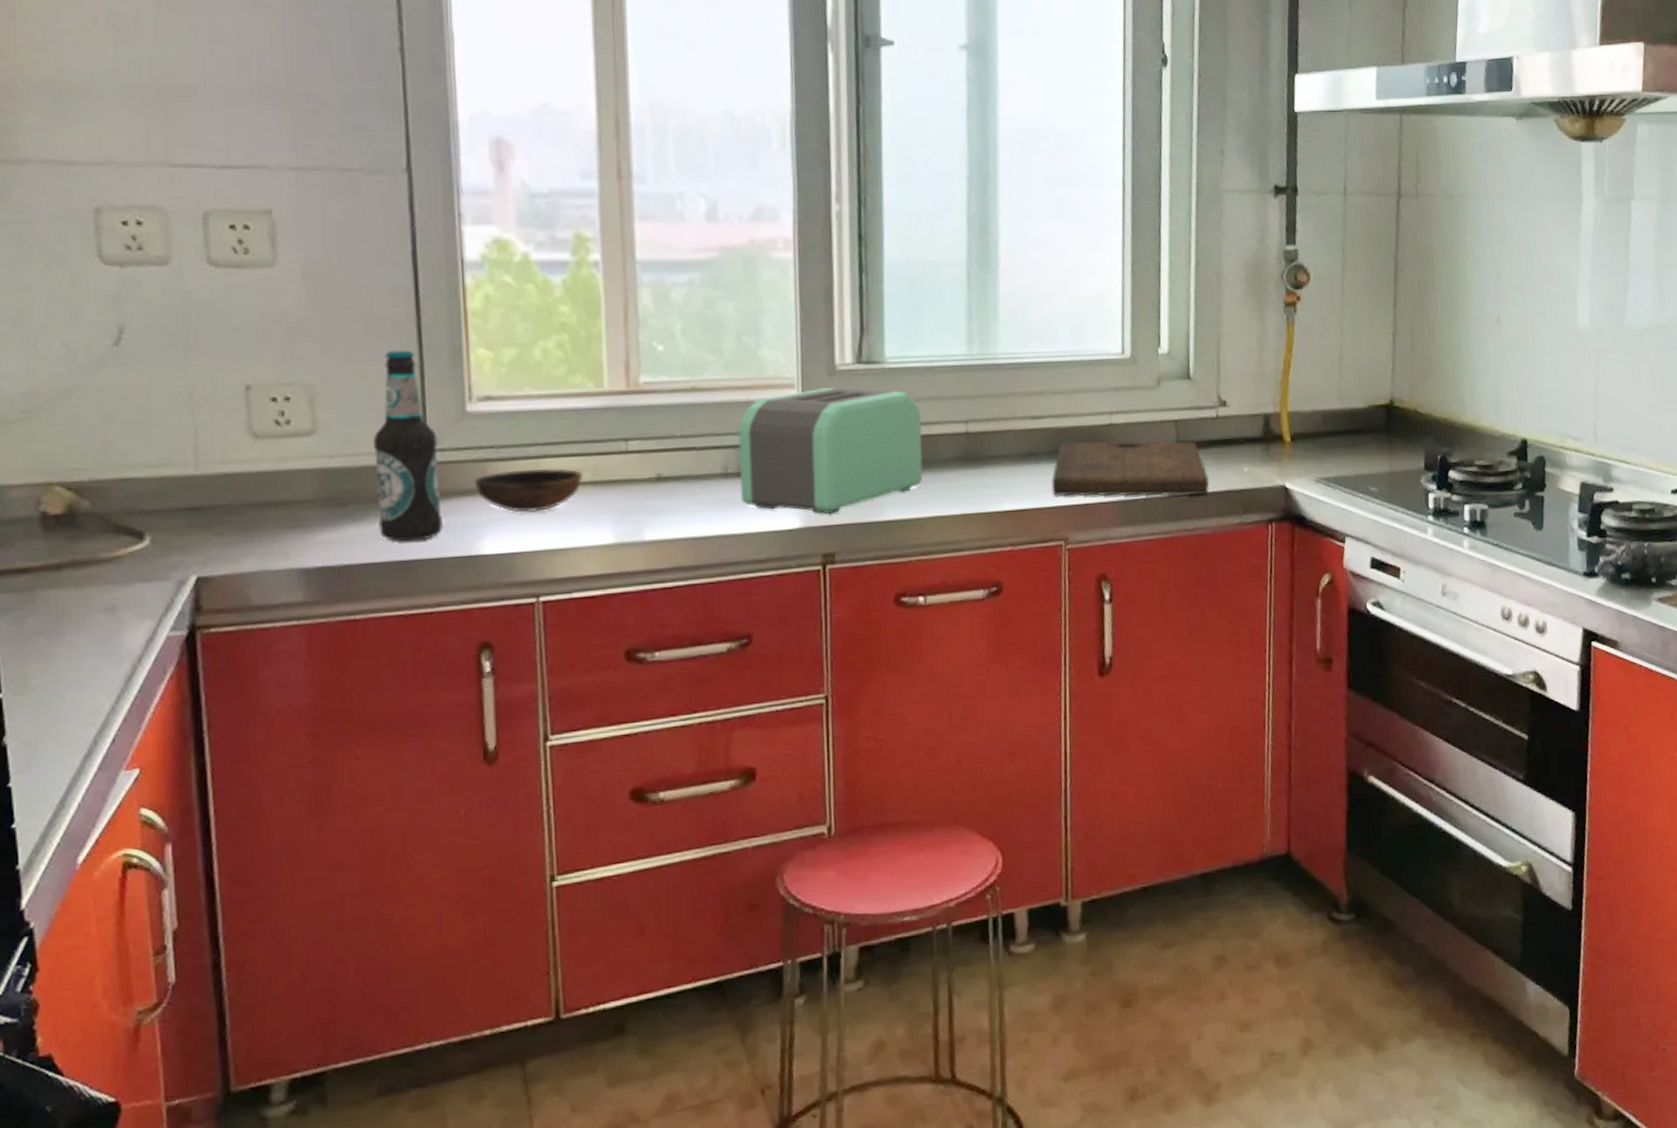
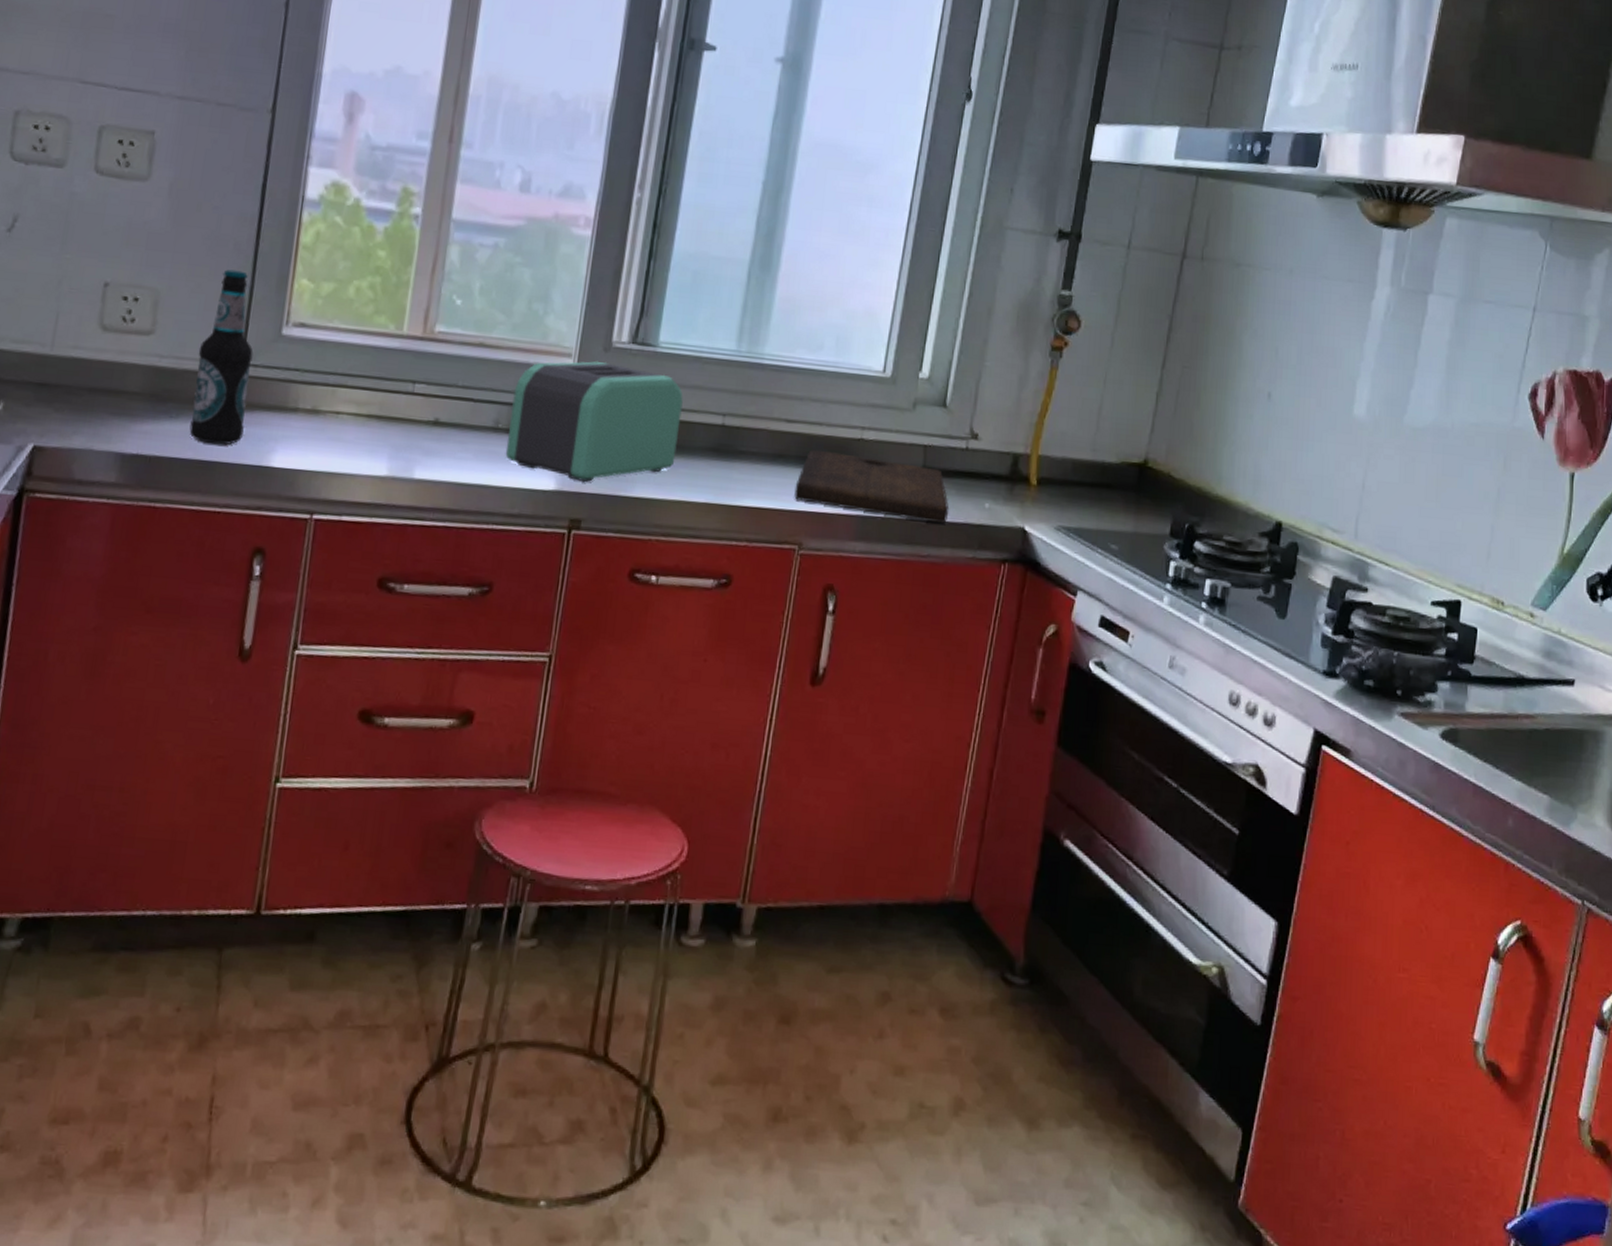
bowl: present [474,467,584,513] -> none [276,394,372,436]

